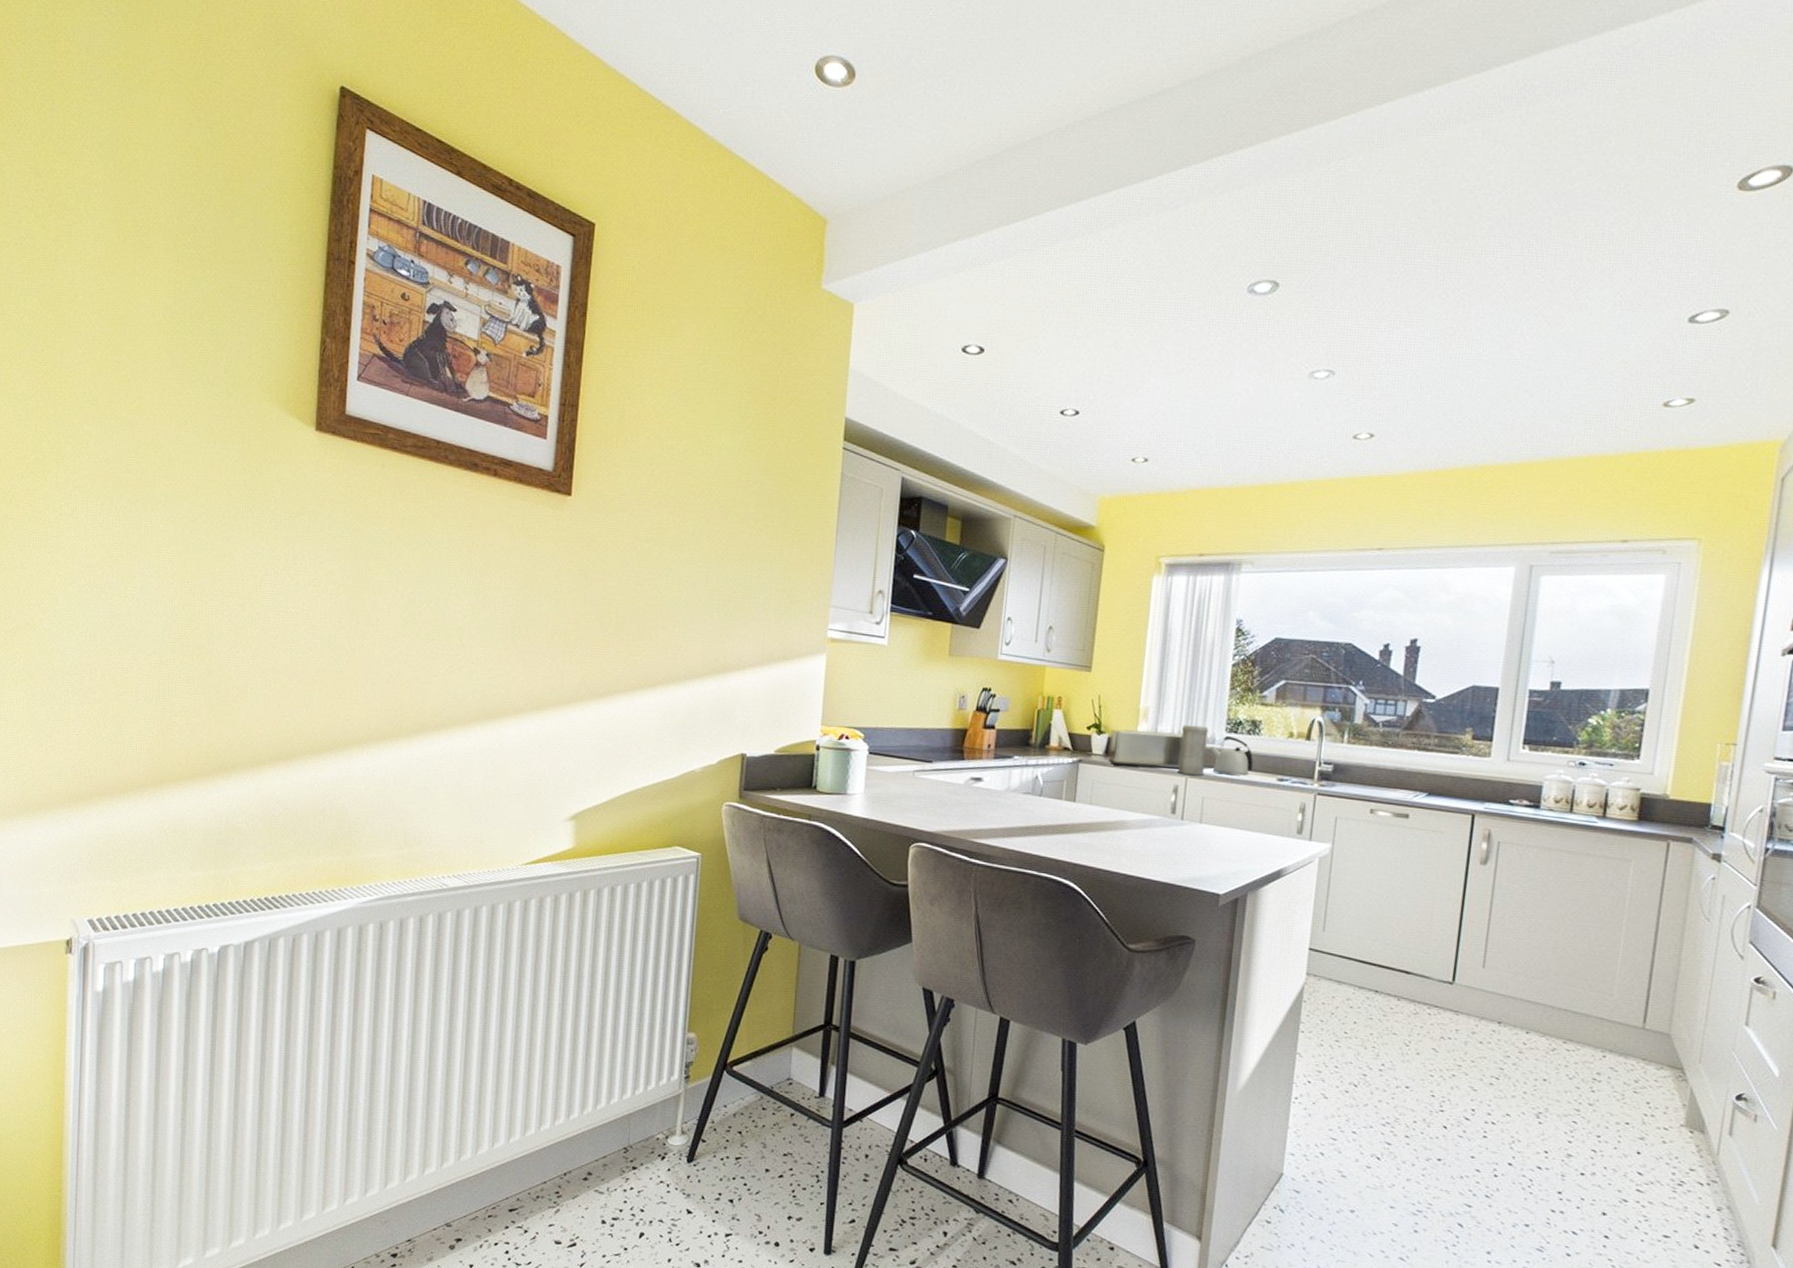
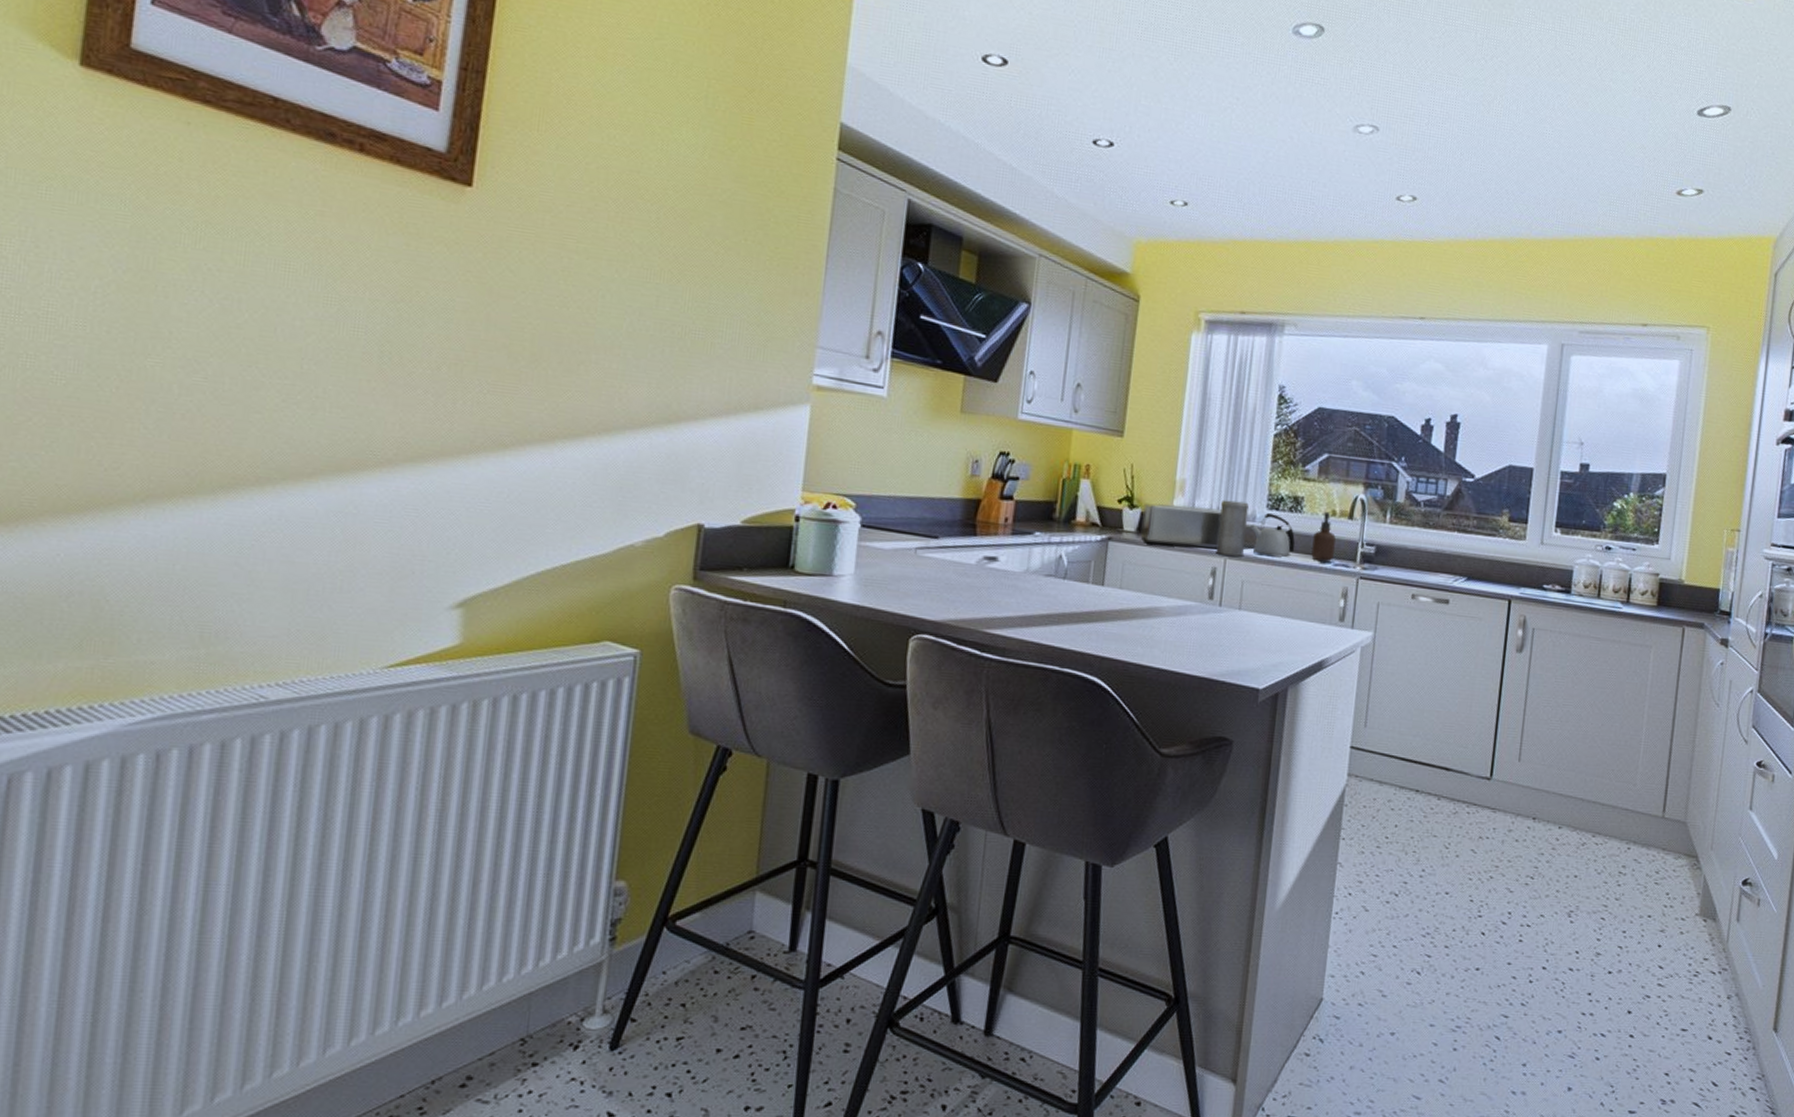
soap dispenser: none [1269,733,1293,780] -> present [1311,511,1336,562]

